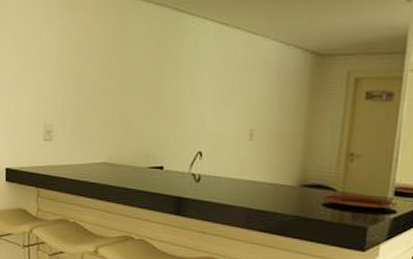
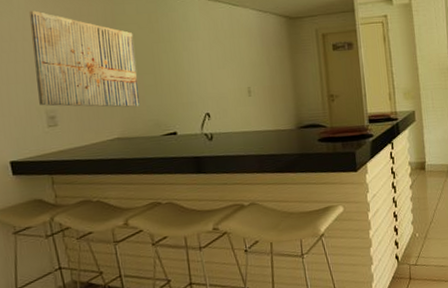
wall art: none [40,23,140,134] -> present [28,10,140,108]

